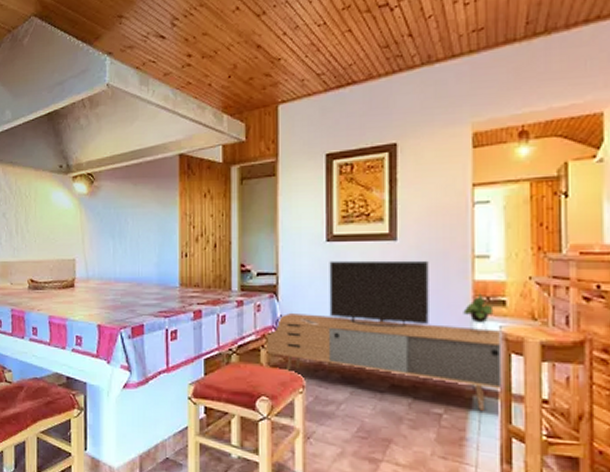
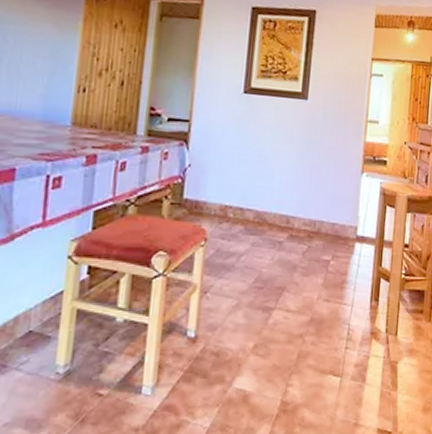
media console: present [265,260,500,411] -> none [168,113,380,256]

